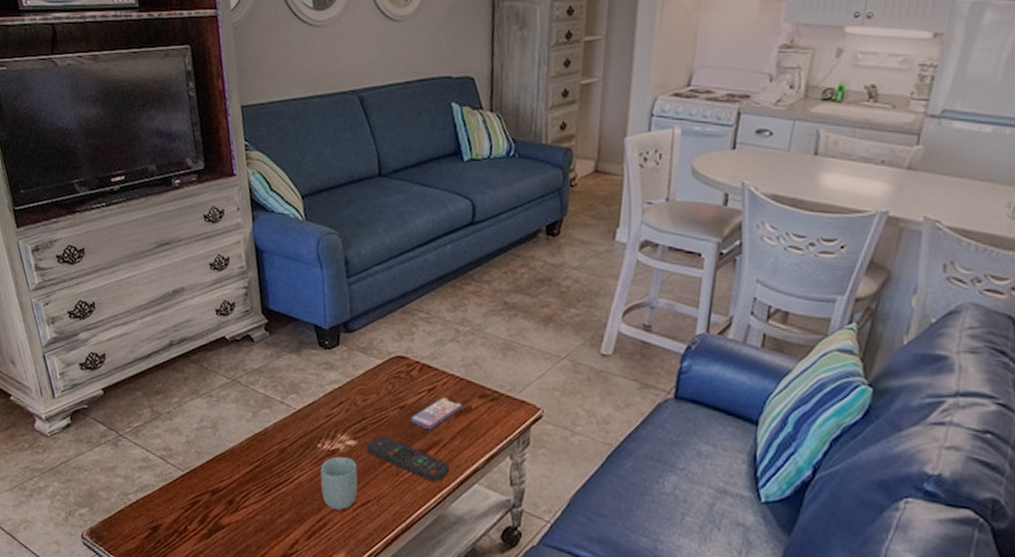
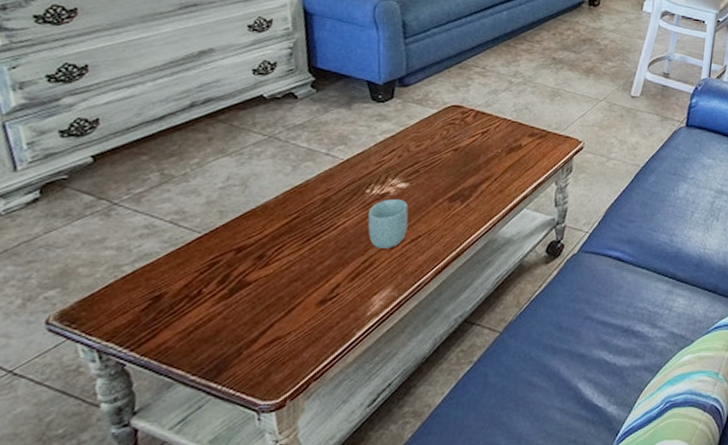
remote control: present [367,436,450,483] -> none [419,177,501,212]
smartphone: present [409,397,464,429] -> none [463,138,515,166]

